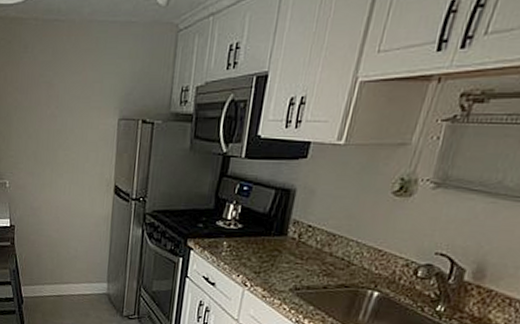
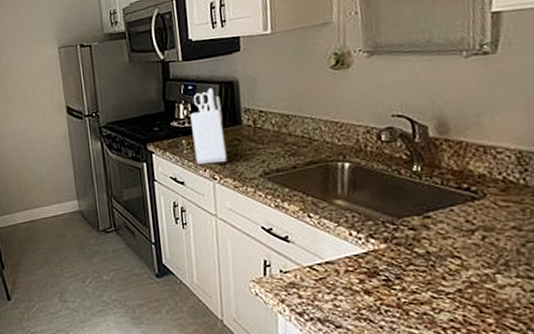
knife block: none [231,192,273,270] -> present [190,87,228,165]

